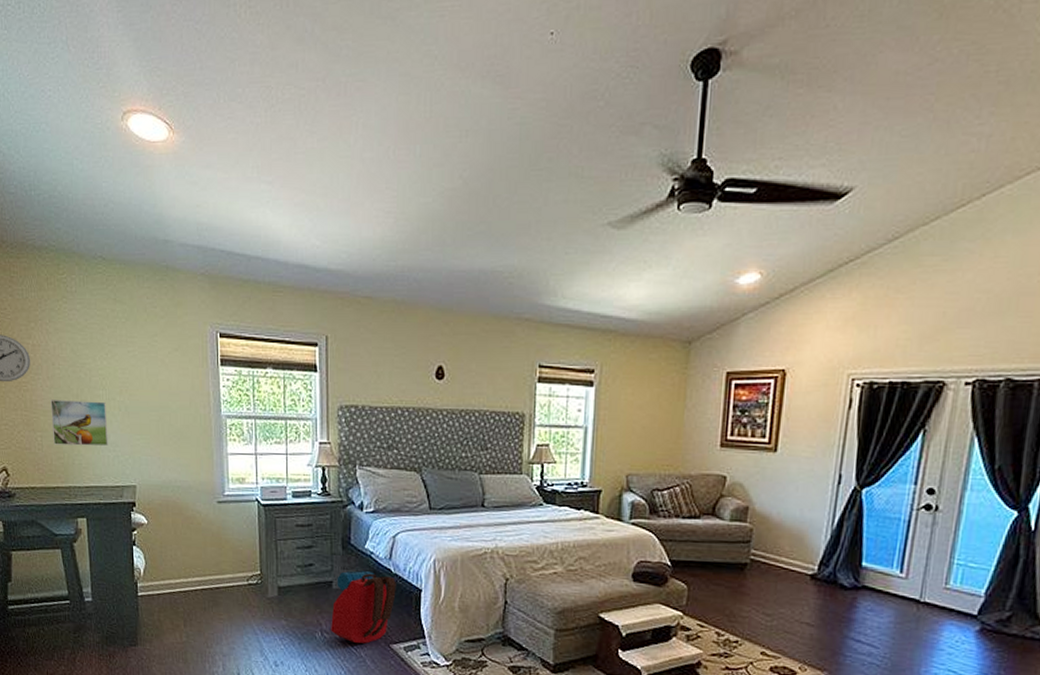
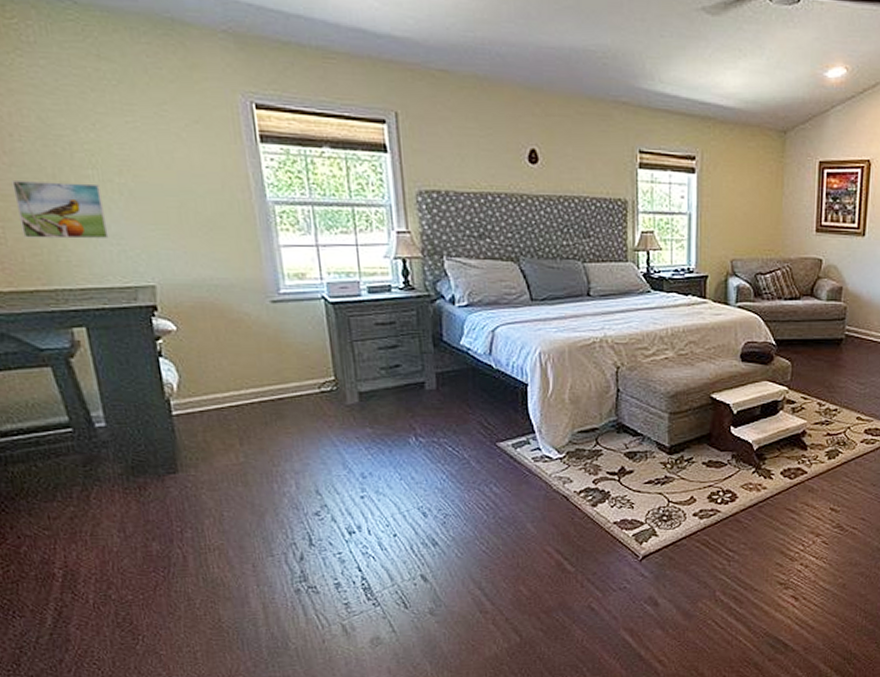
backpack: present [331,571,396,644] -> none [426,369,499,444]

